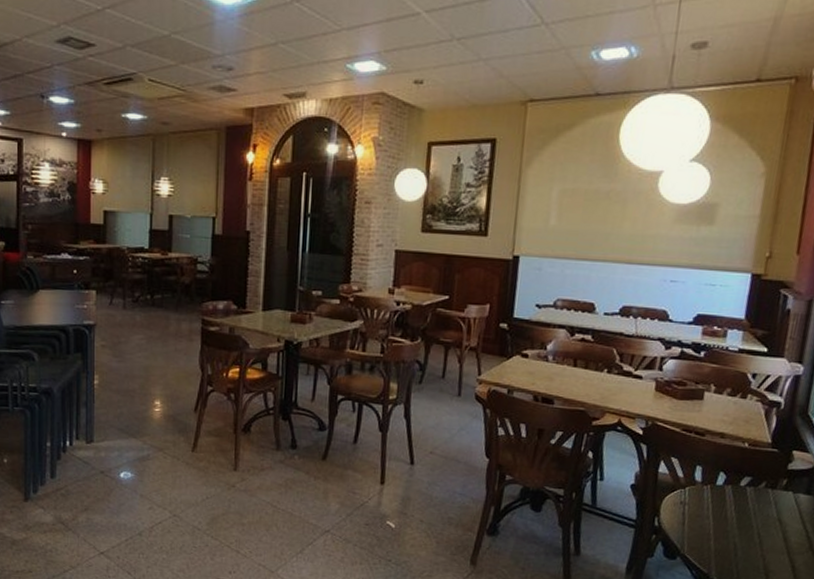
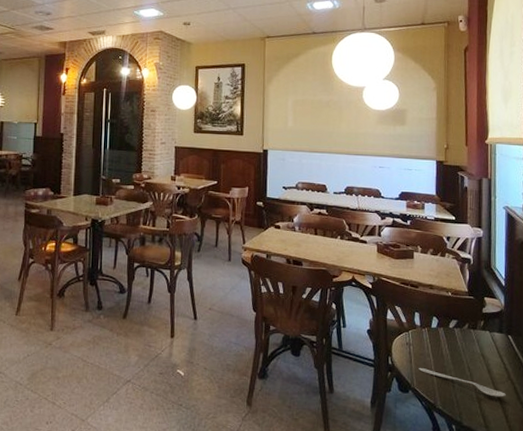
spoon: none [692,531,803,570] -> present [418,367,506,397]

